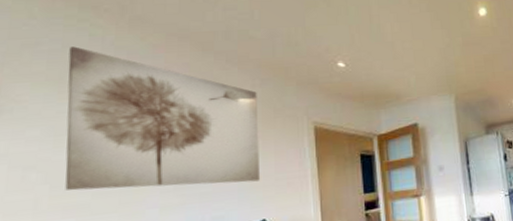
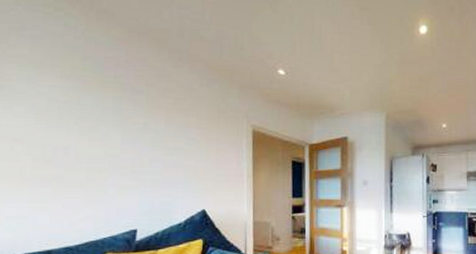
wall art: present [65,46,261,191] -> none [44,33,204,175]

